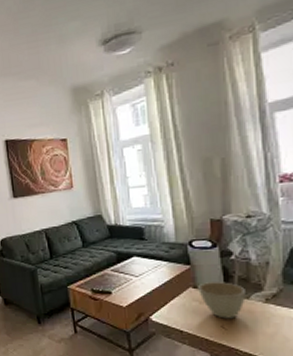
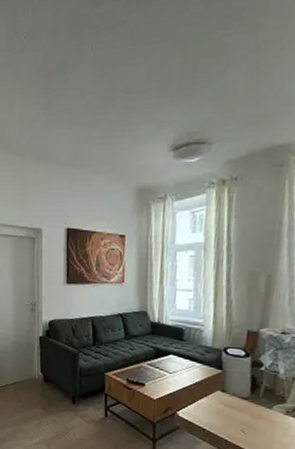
cup: present [198,282,246,319] -> none [225,388,269,425]

